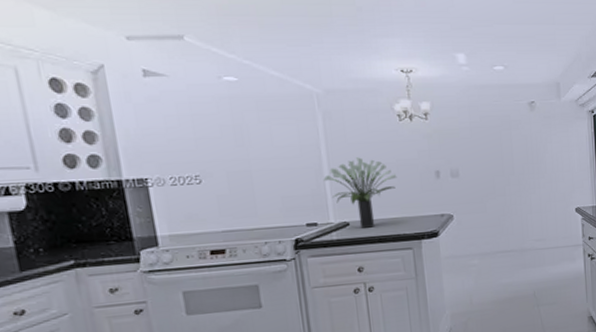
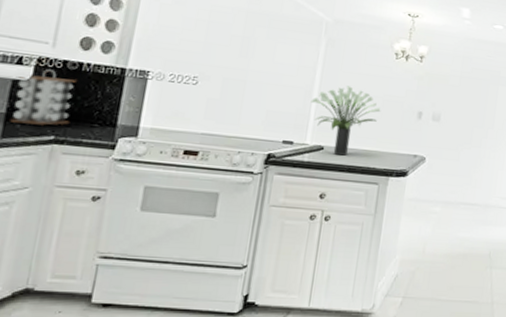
spice rack: none [13,195,85,255] -> present [10,69,77,126]

